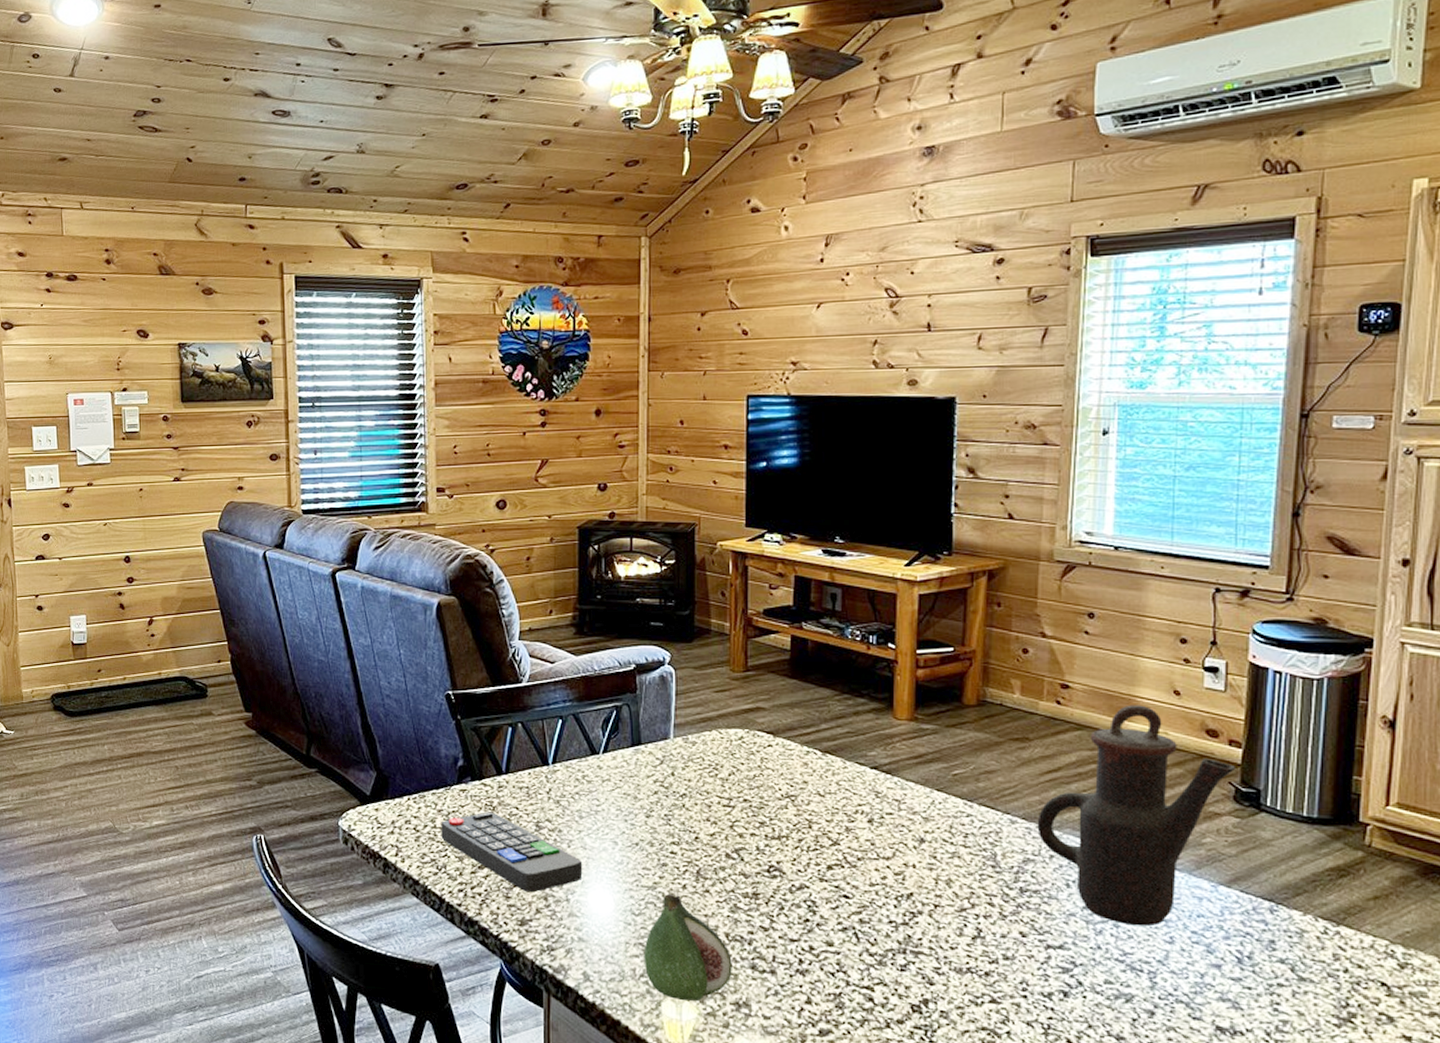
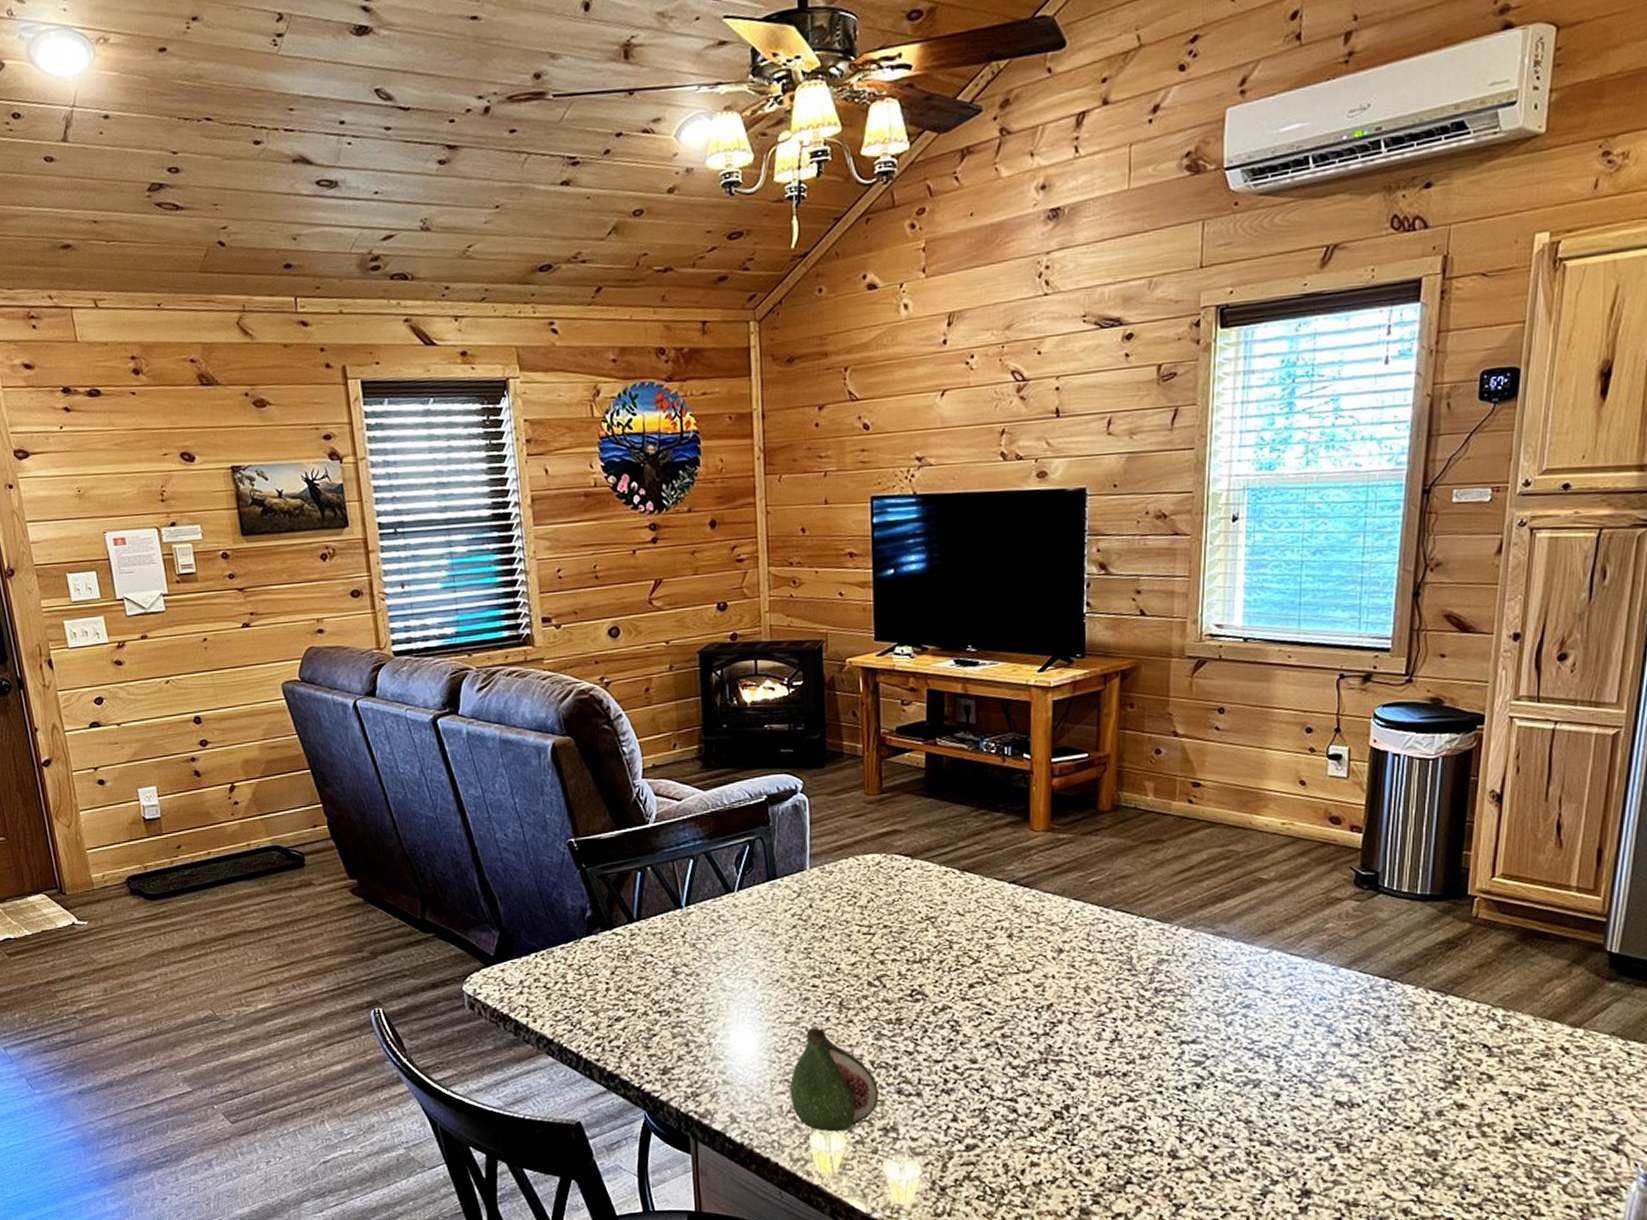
remote control: present [441,812,583,893] -> none [572,961,724,1041]
teapot: present [1037,705,1237,927] -> none [1171,797,1357,1015]

